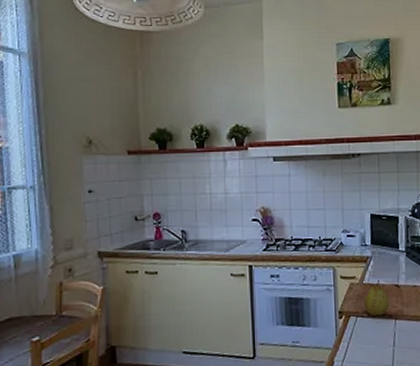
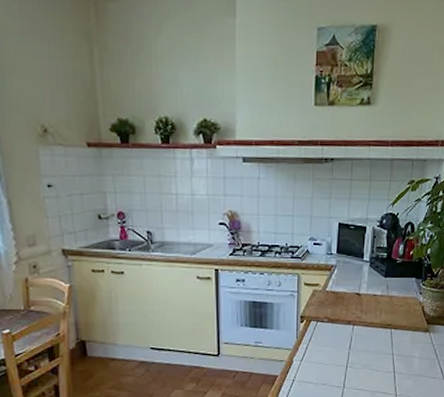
fruit: present [363,279,389,317] -> none [325,287,348,322]

